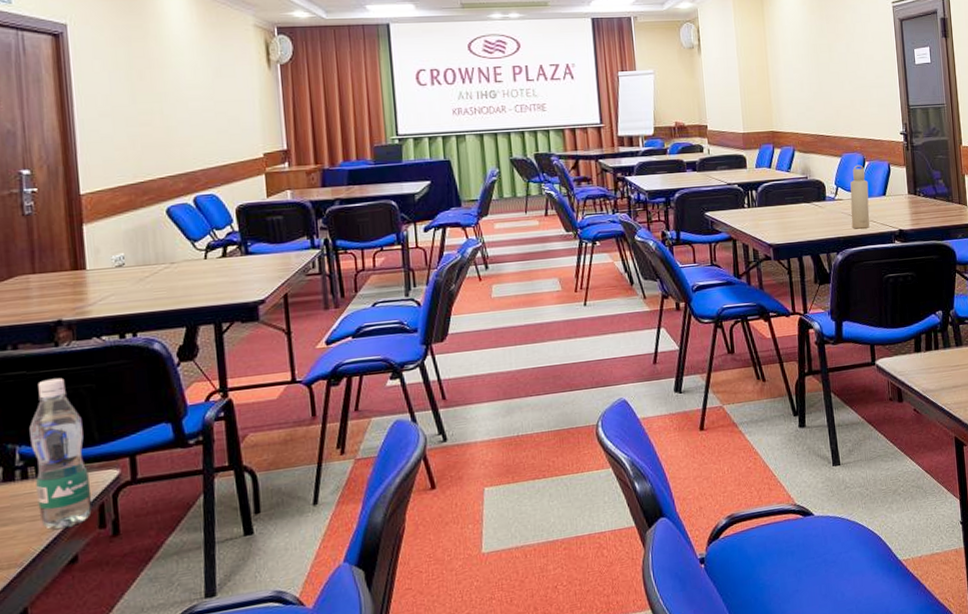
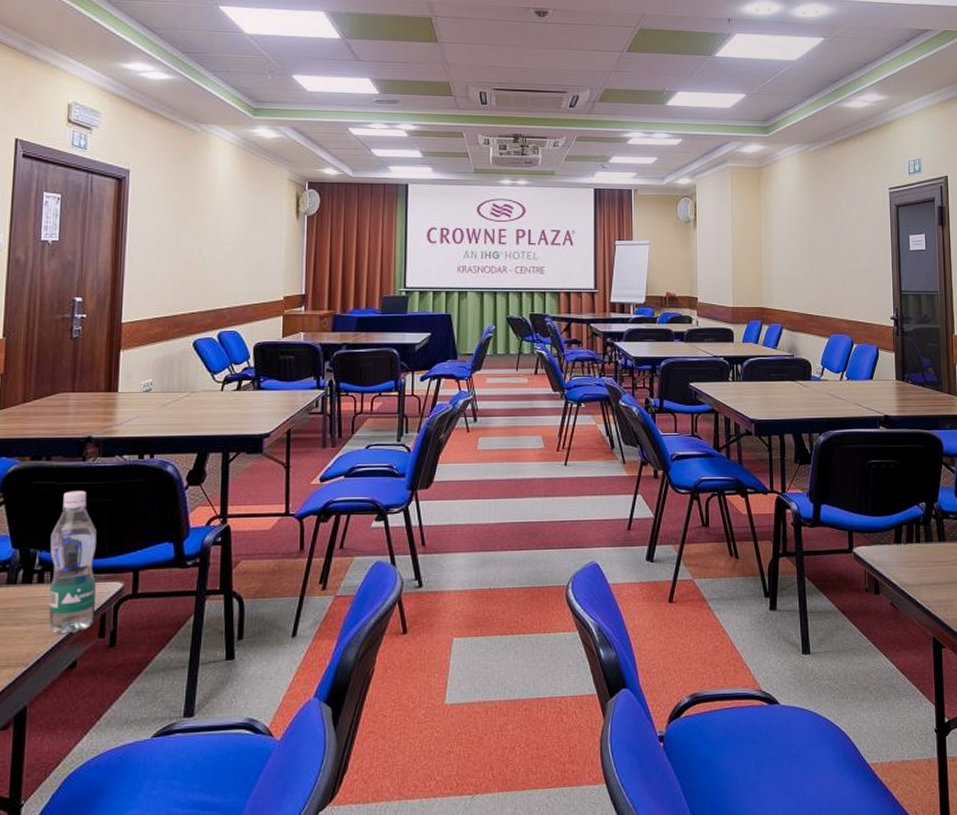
bottle: present [850,164,870,229] -> none [836,346,856,411]

